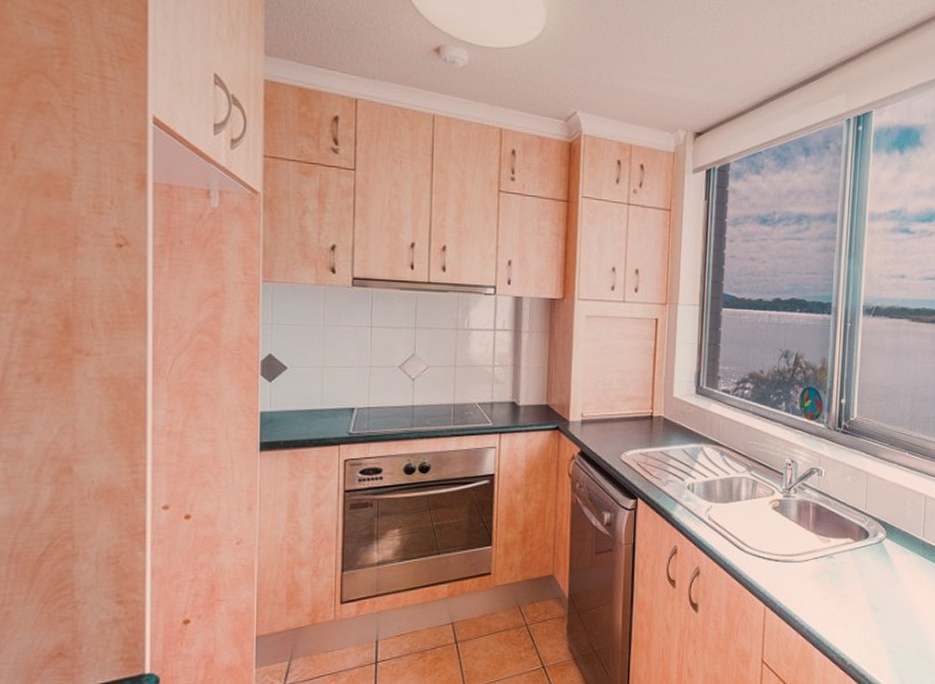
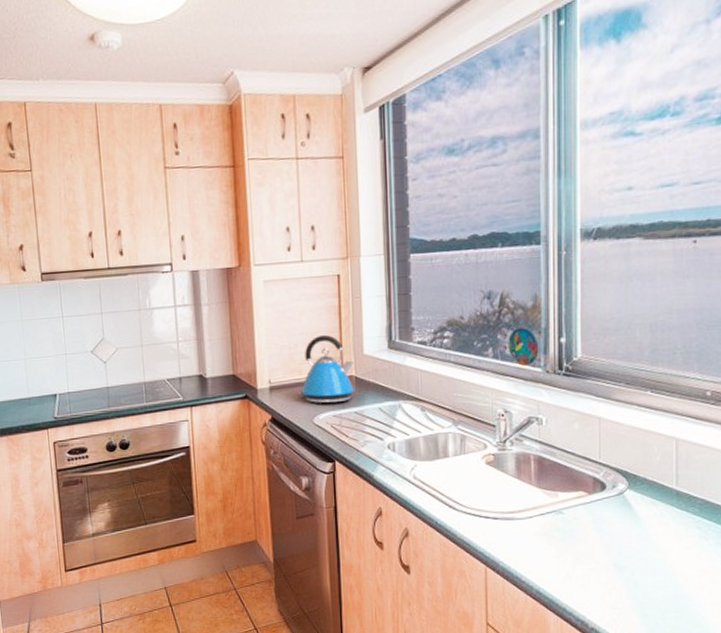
kettle: none [608,374,664,441] -> present [297,334,354,403]

